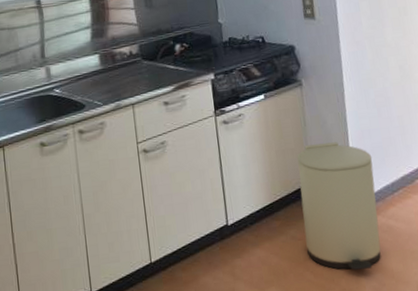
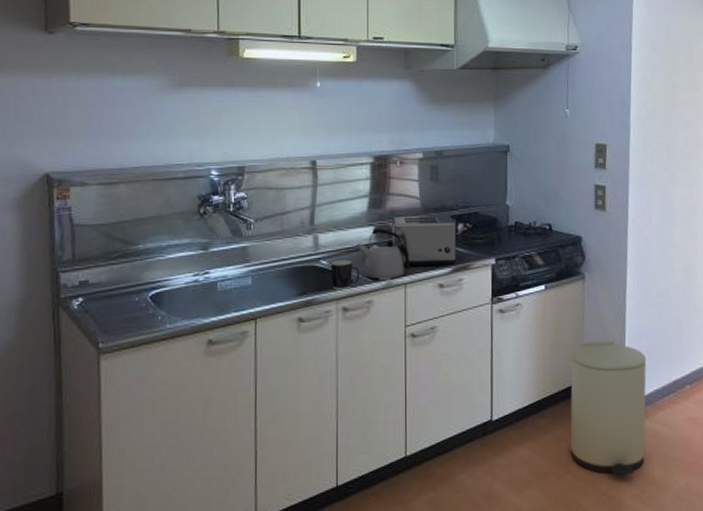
mug: none [63,86,91,116] -> present [331,259,360,291]
kettle: none [84,55,136,104] -> present [356,228,411,281]
toaster: none [113,37,177,89] -> present [391,215,458,267]

